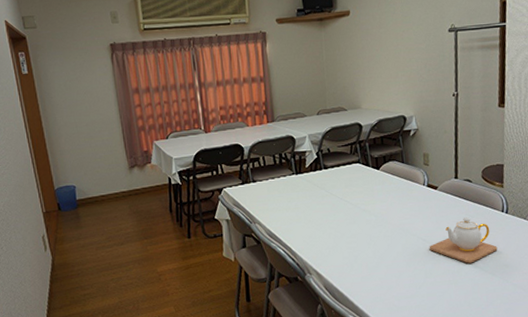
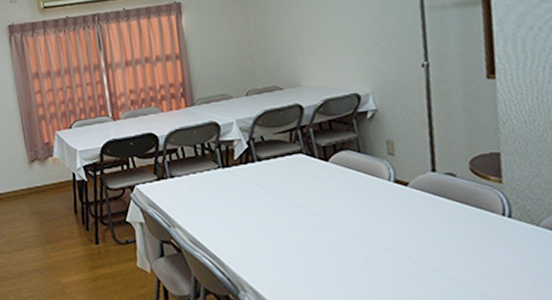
teapot: present [429,217,498,264] -> none [401,222,501,284]

